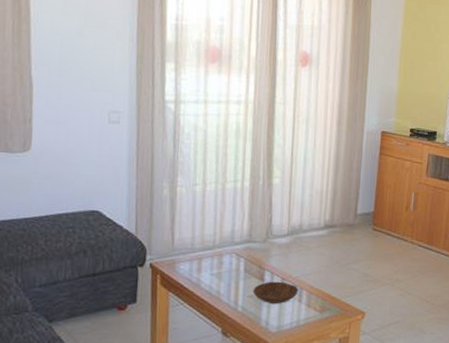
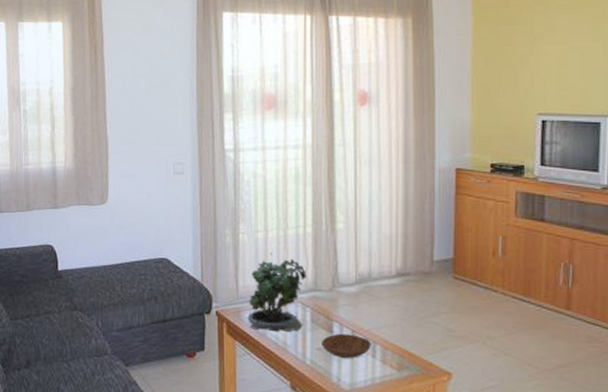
potted plant: none [182,205,242,282] -> present [247,252,306,332]

